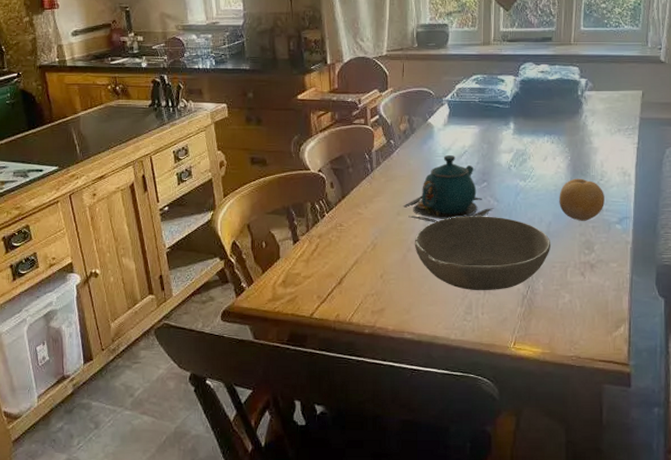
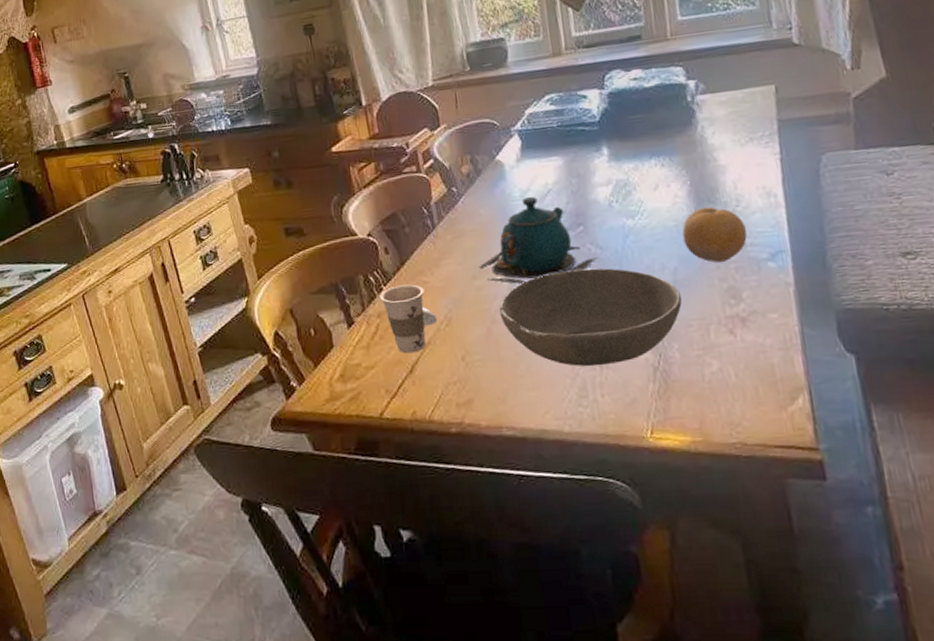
cup: none [321,214,366,269] -> present [379,284,438,354]

